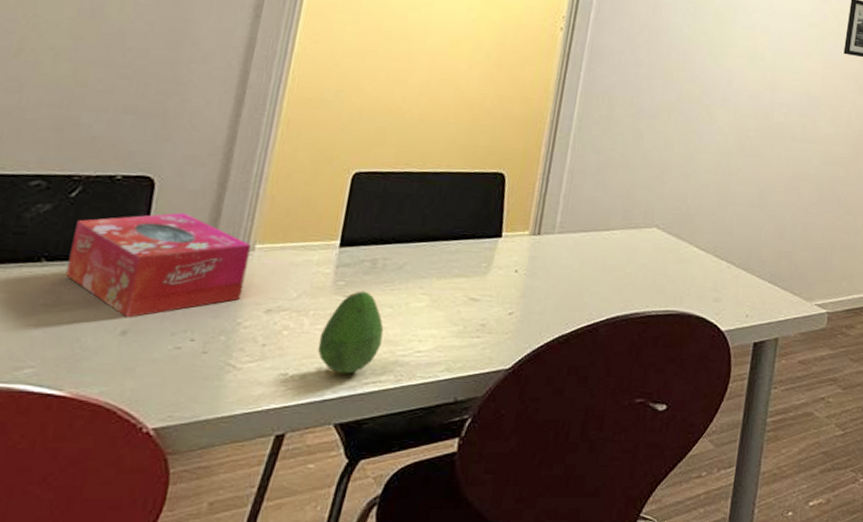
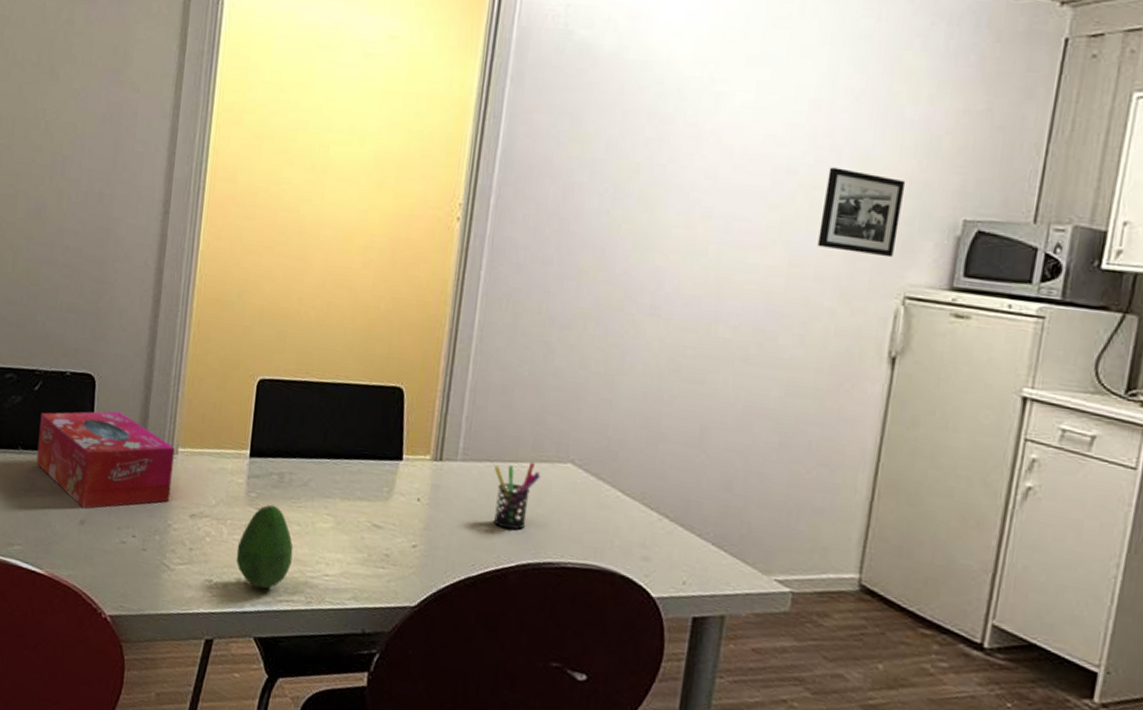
pen holder: none [586,230,630,289] -> present [492,462,541,530]

